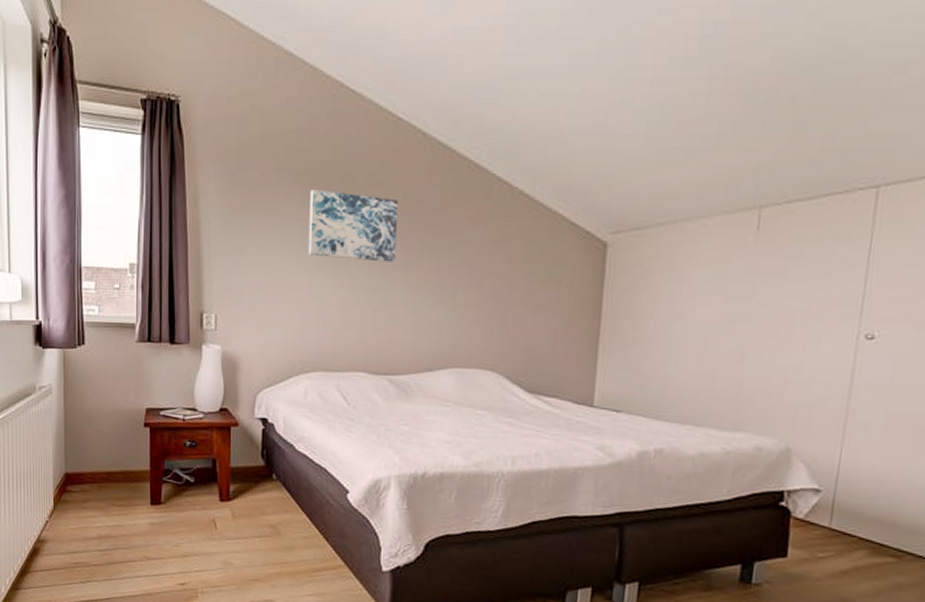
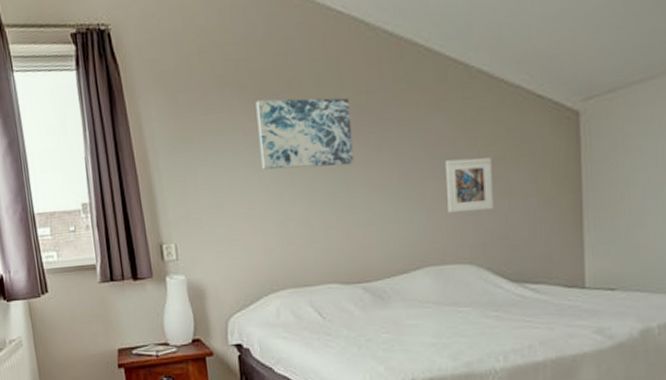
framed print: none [477,271,522,323] -> present [444,157,495,214]

